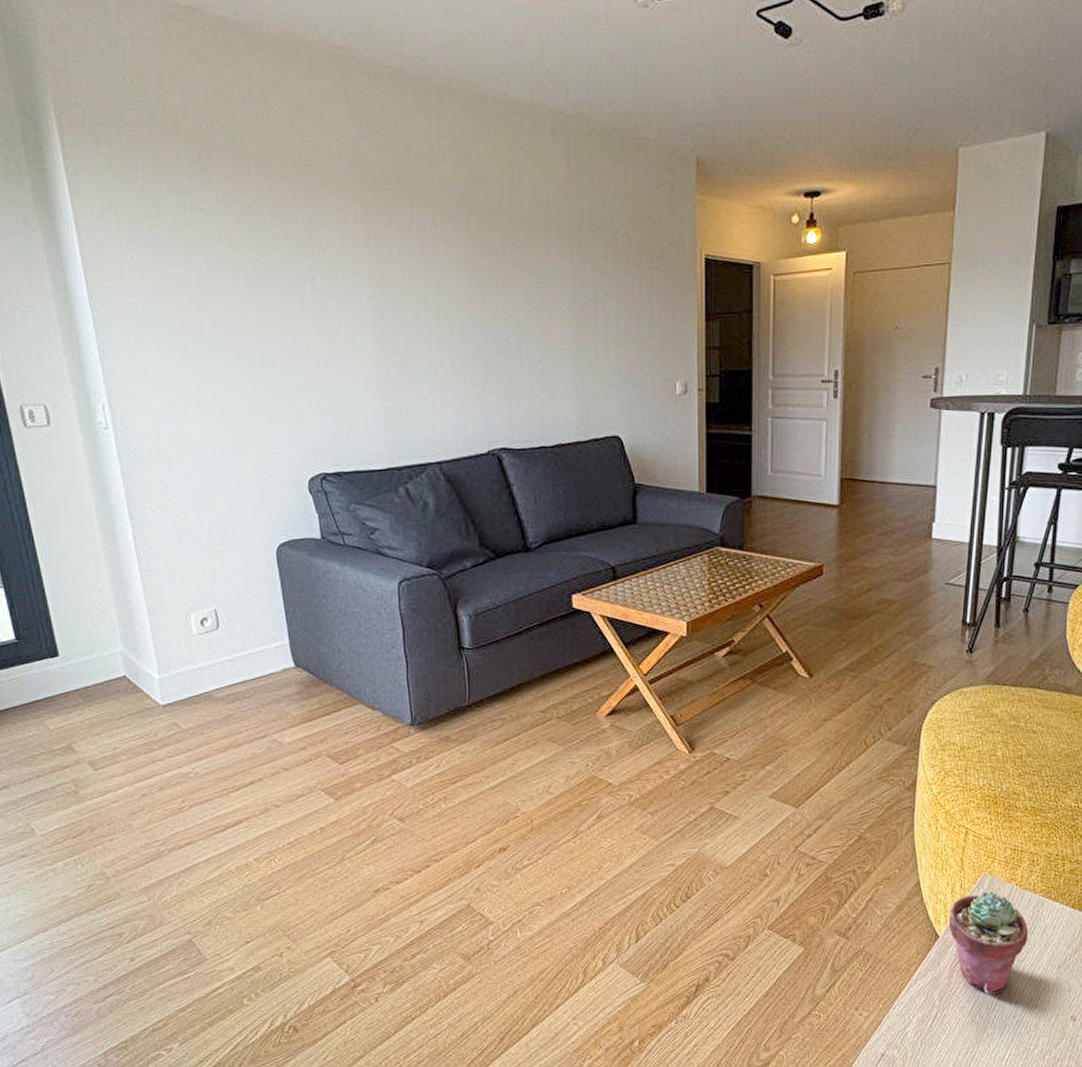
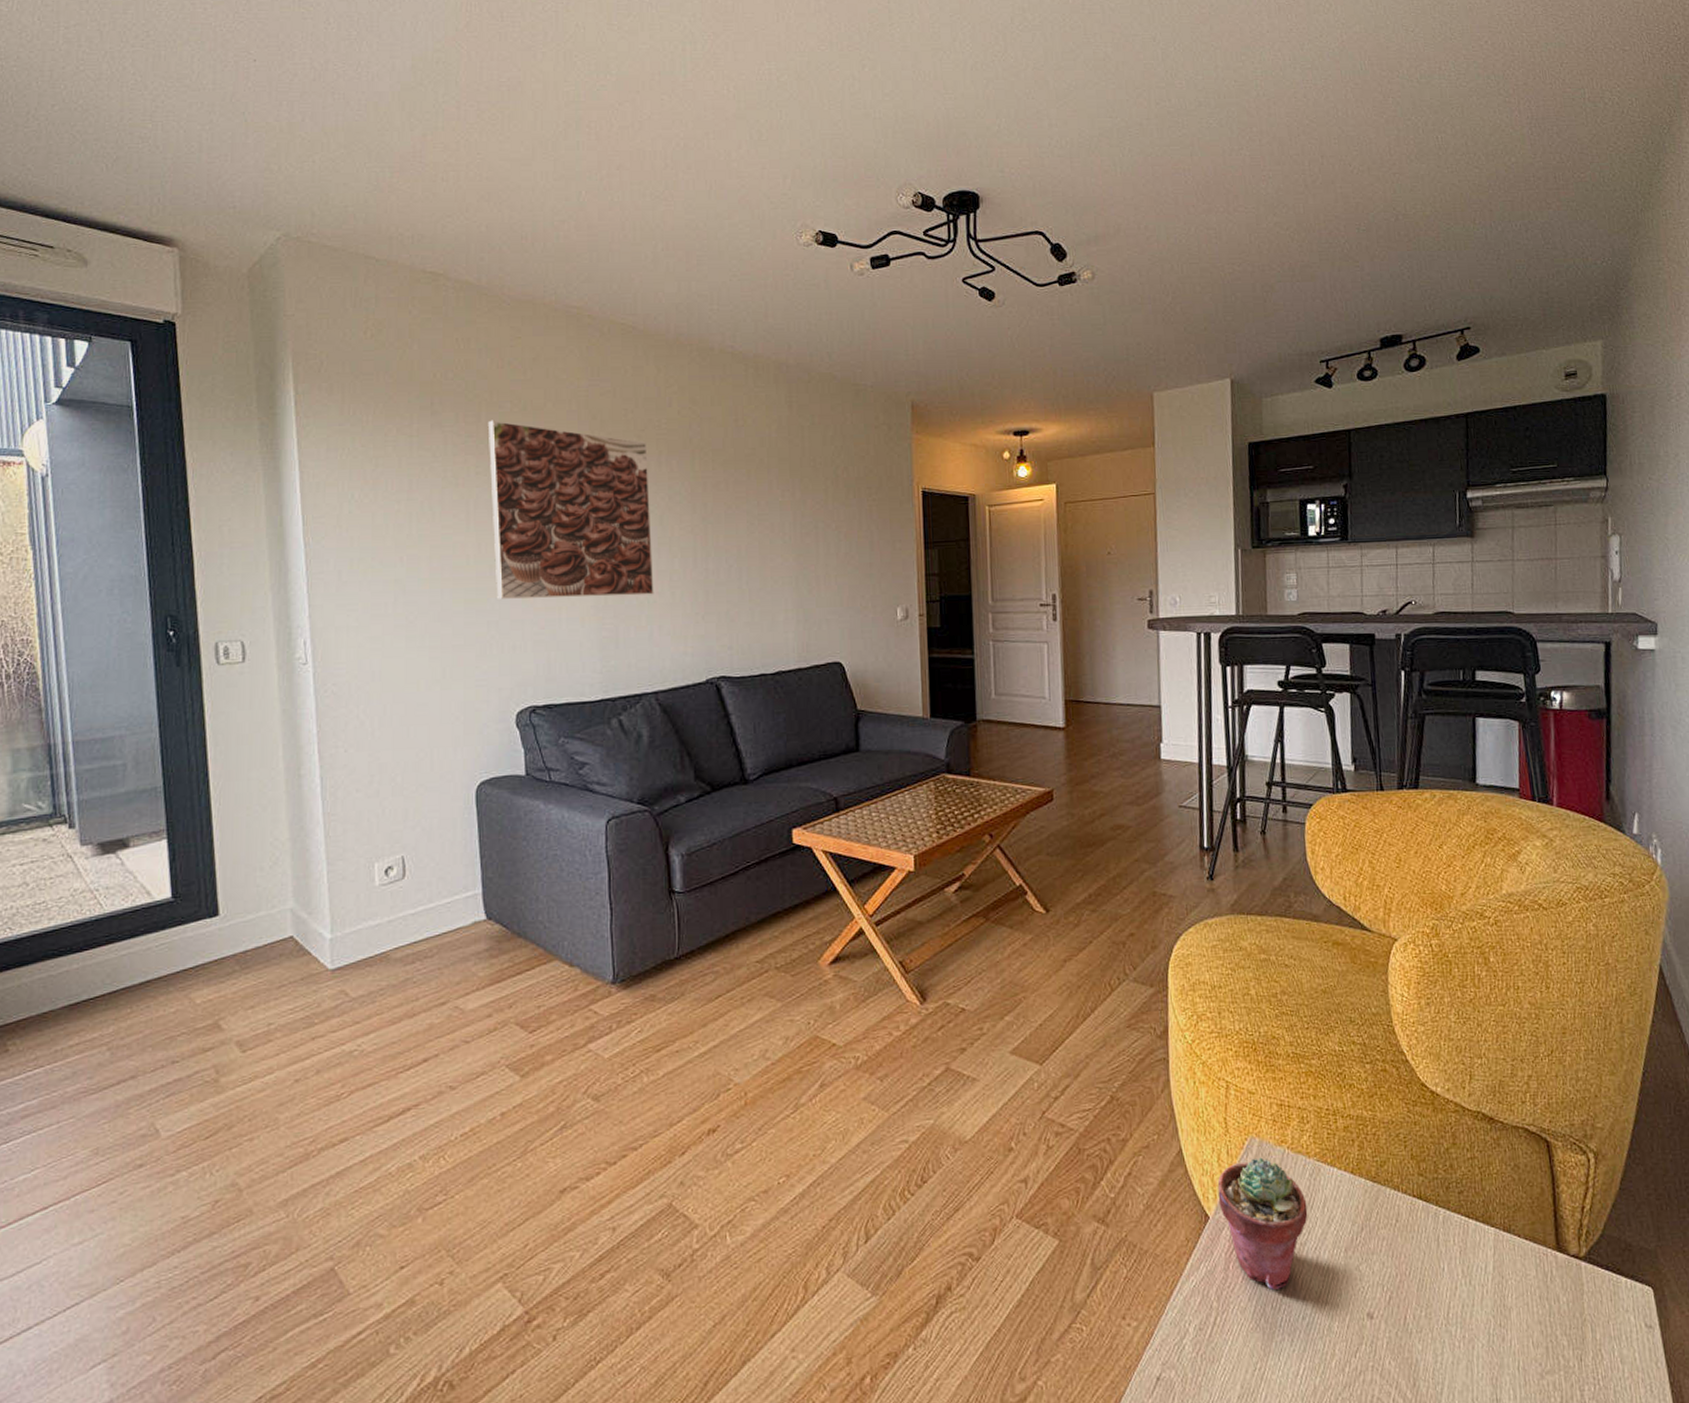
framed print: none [258,177,435,367] -> present [487,420,654,599]

